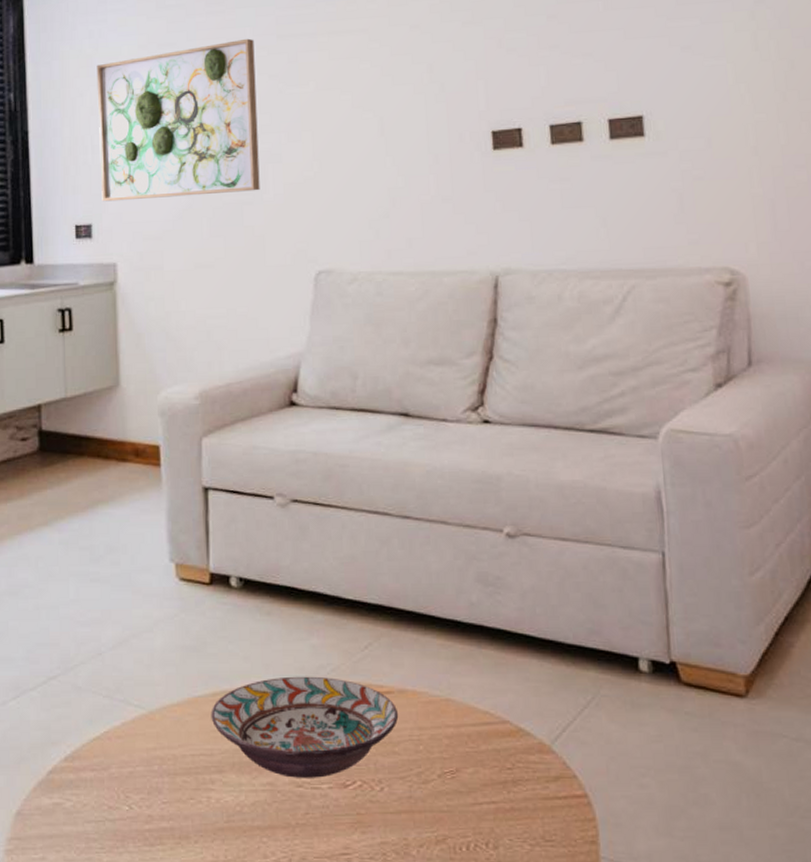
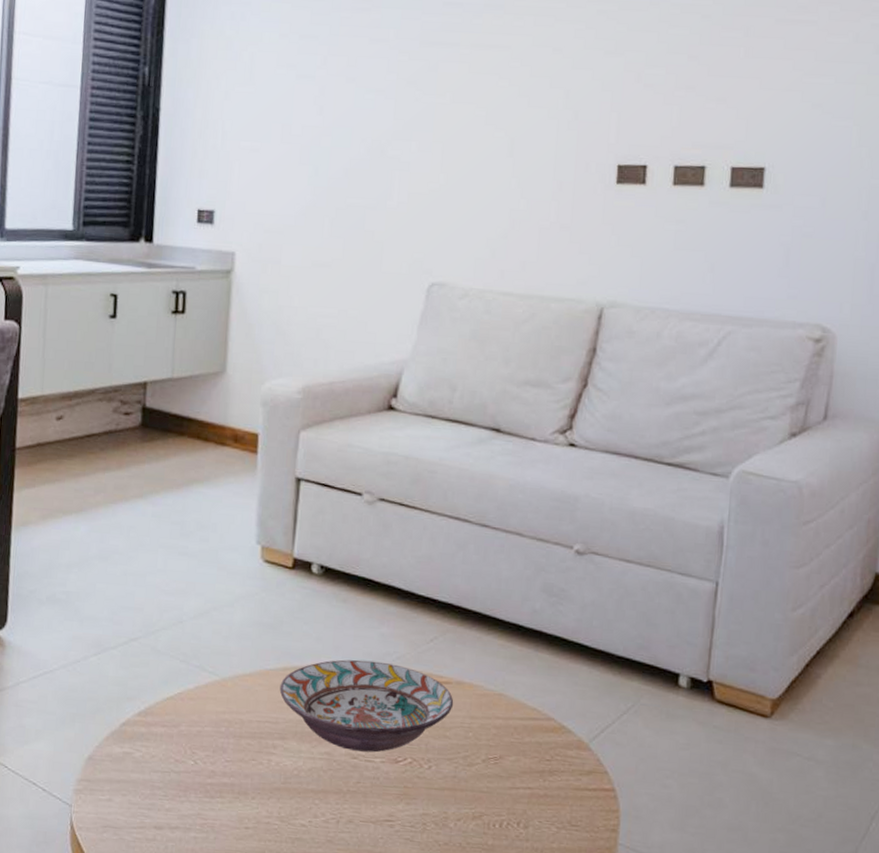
wall art: present [96,38,260,202] -> none [227,40,397,197]

